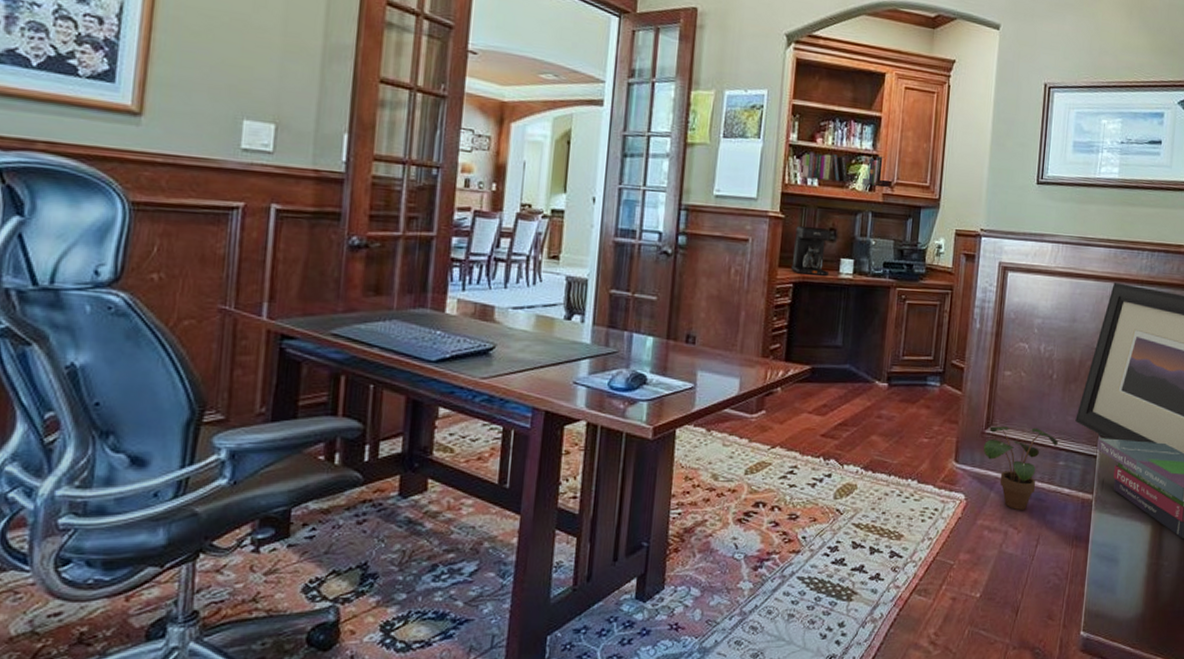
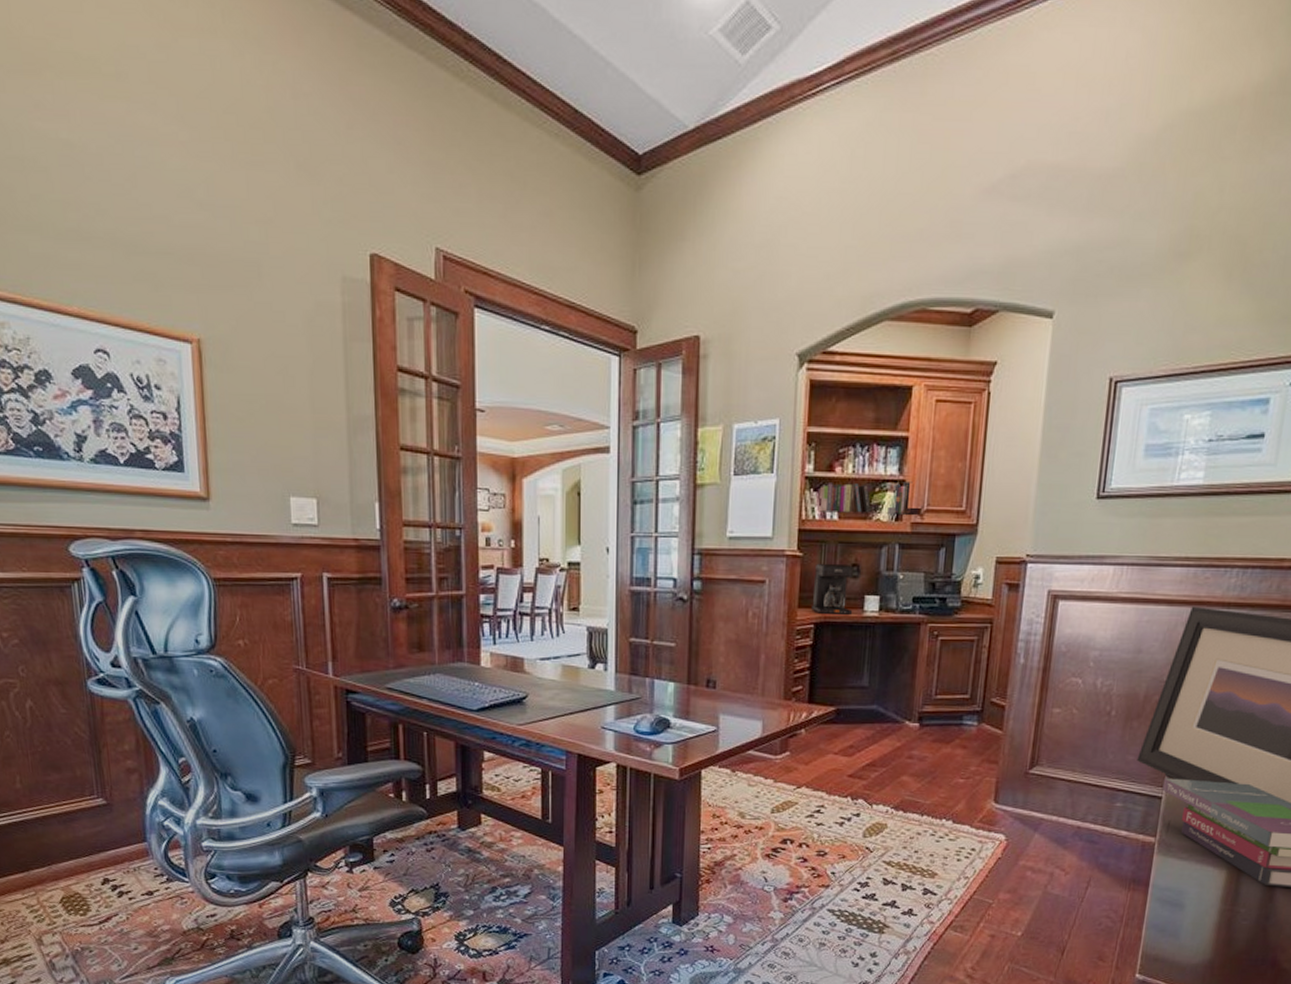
potted plant: present [983,426,1058,511] -> none [1026,766,1115,853]

